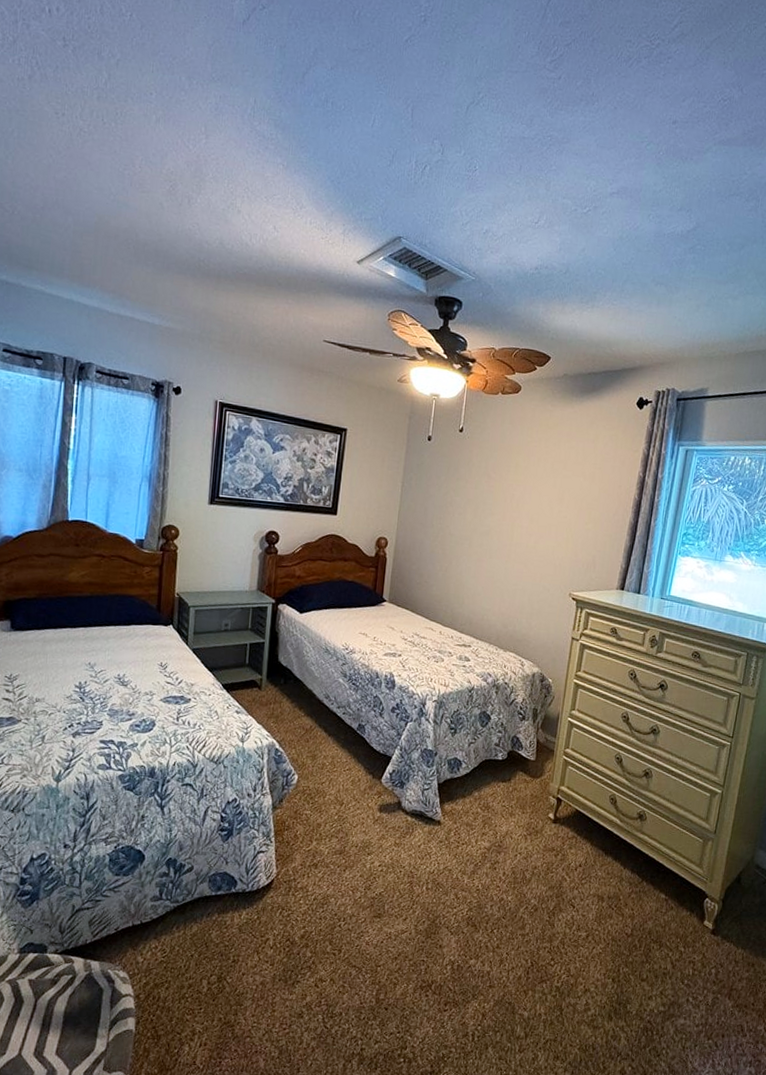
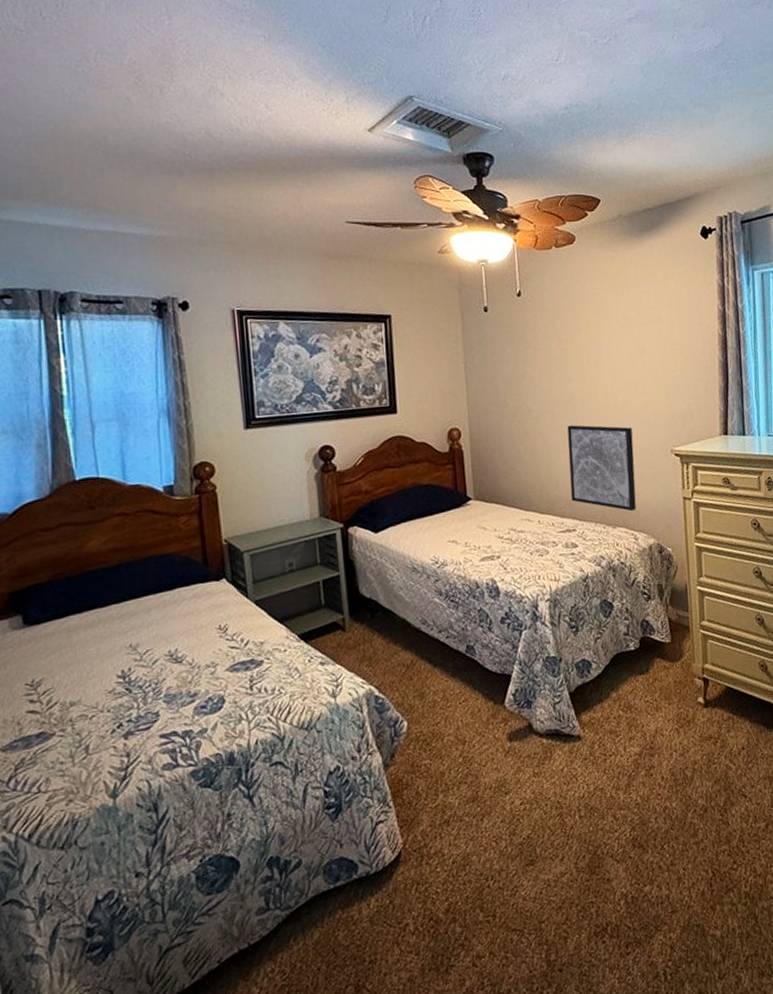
wall art: none [472,554,538,641] -> present [567,425,637,512]

